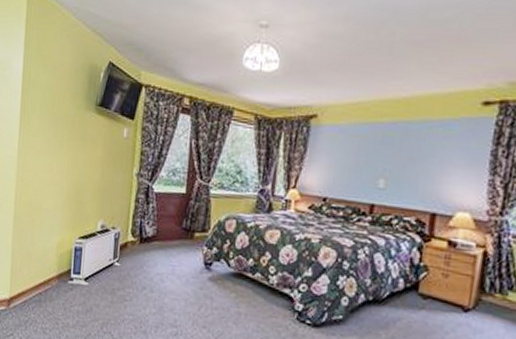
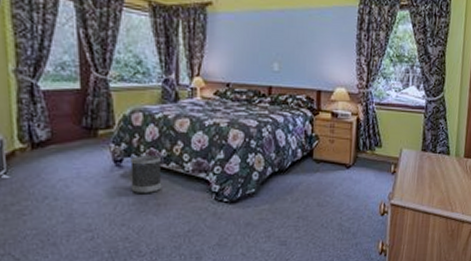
wastebasket: none [216,261,247,301] -> present [130,156,162,193]

